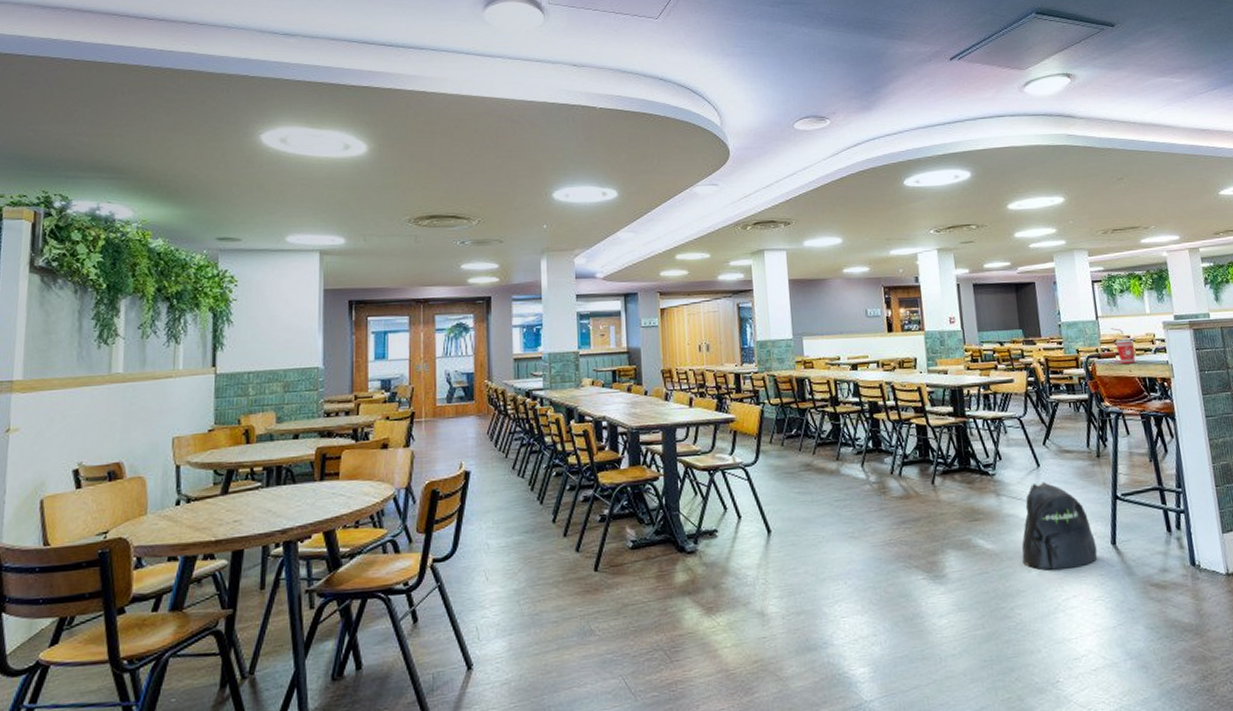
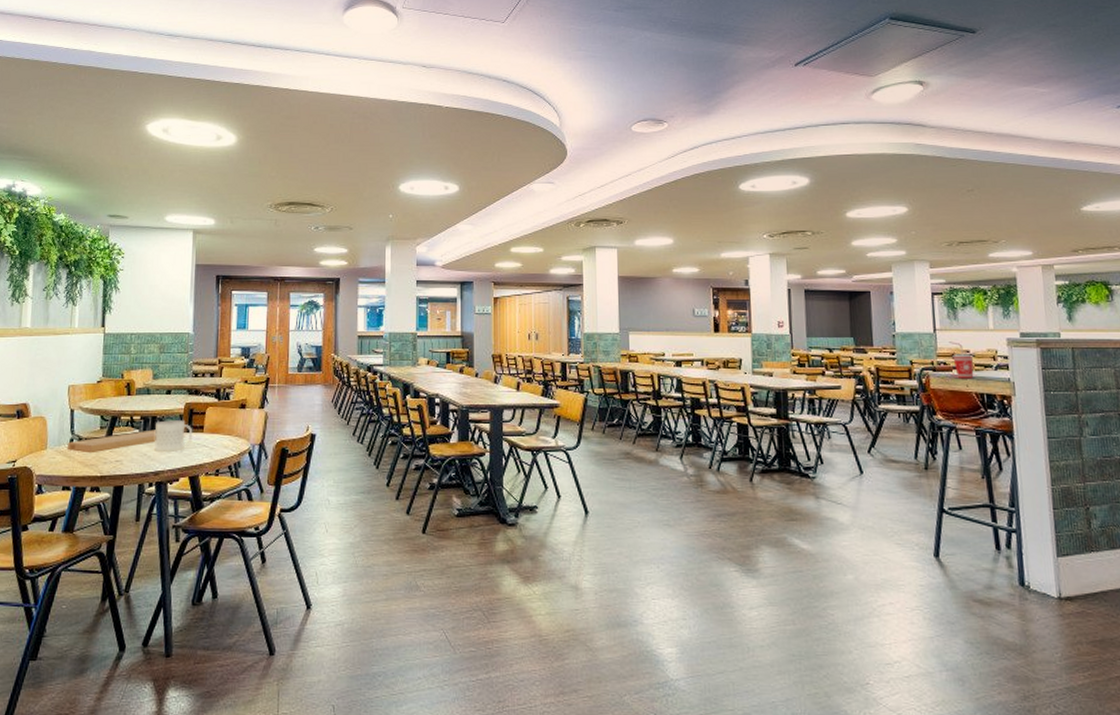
tray: none [173,481,283,515] -> present [68,429,157,453]
mug: none [279,467,327,507] -> present [153,420,193,453]
backpack: present [1022,482,1098,571] -> none [838,489,918,577]

